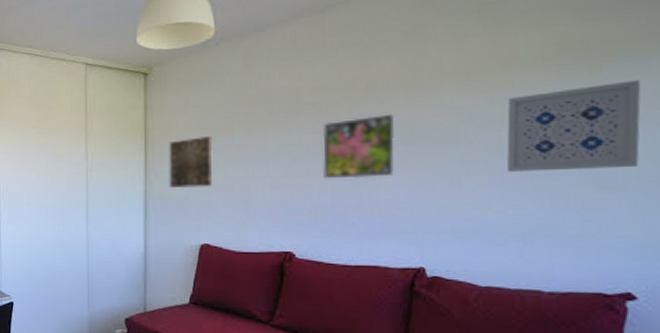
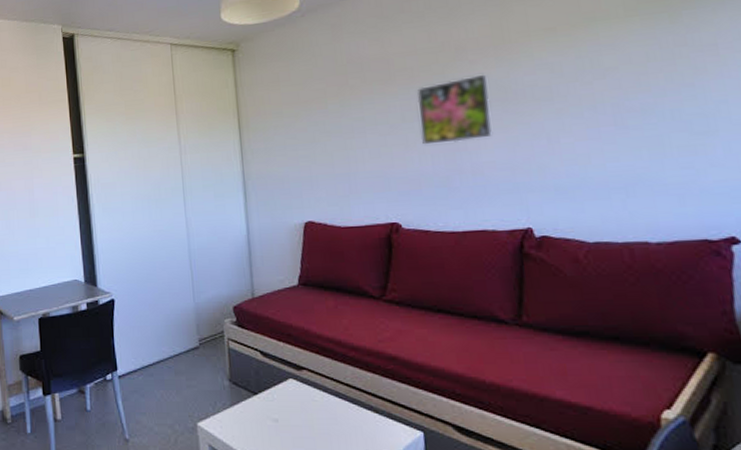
wall art: present [169,136,214,188] -> none [263,110,312,166]
wall art: present [507,80,641,172] -> none [595,24,728,124]

